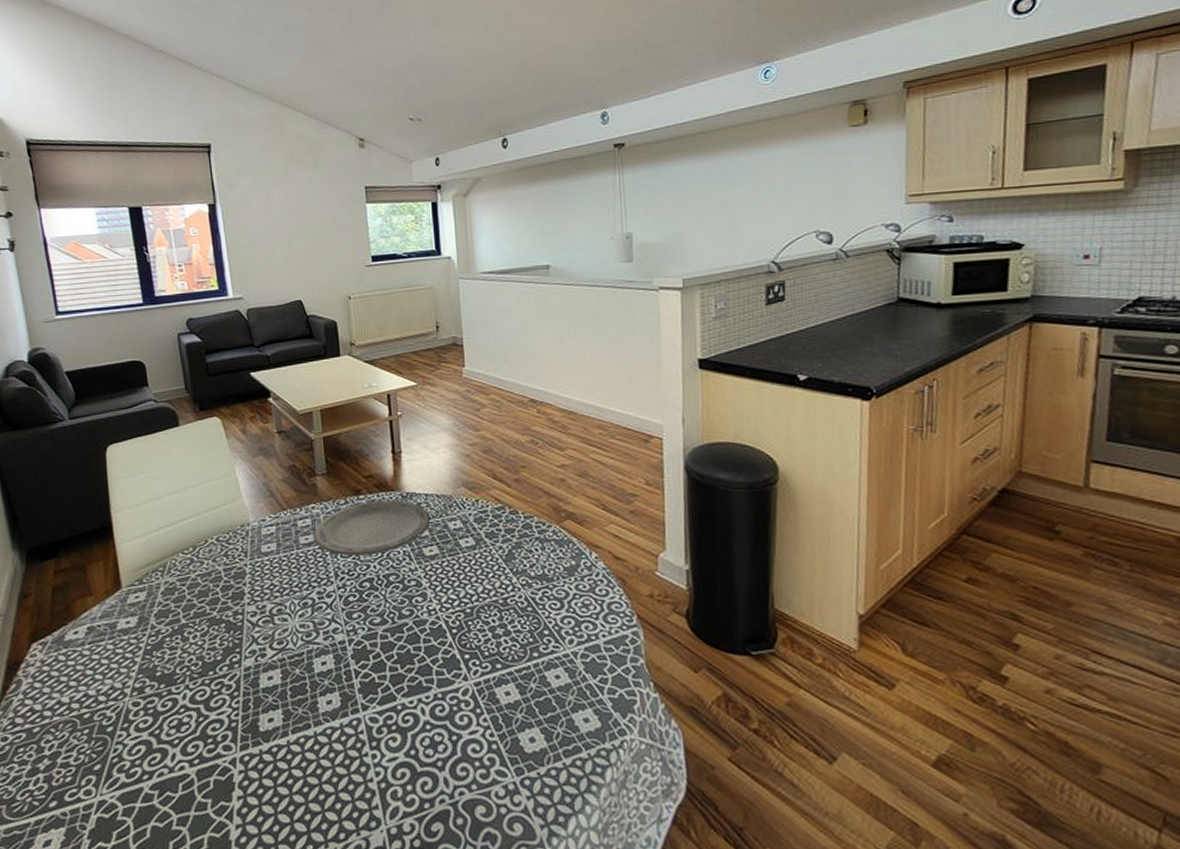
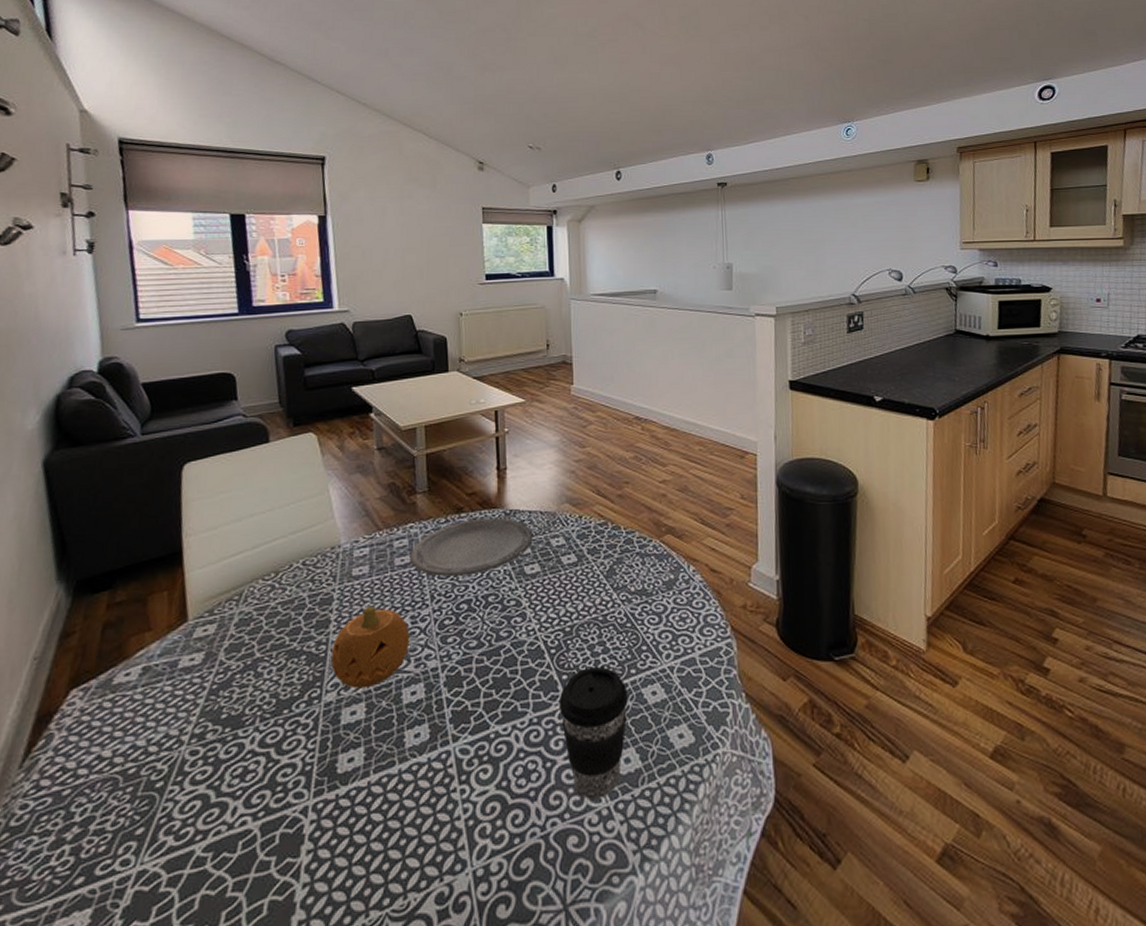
fruit: none [248,581,318,656] -> present [331,605,410,689]
coffee cup: none [462,647,531,773] -> present [558,666,628,799]

